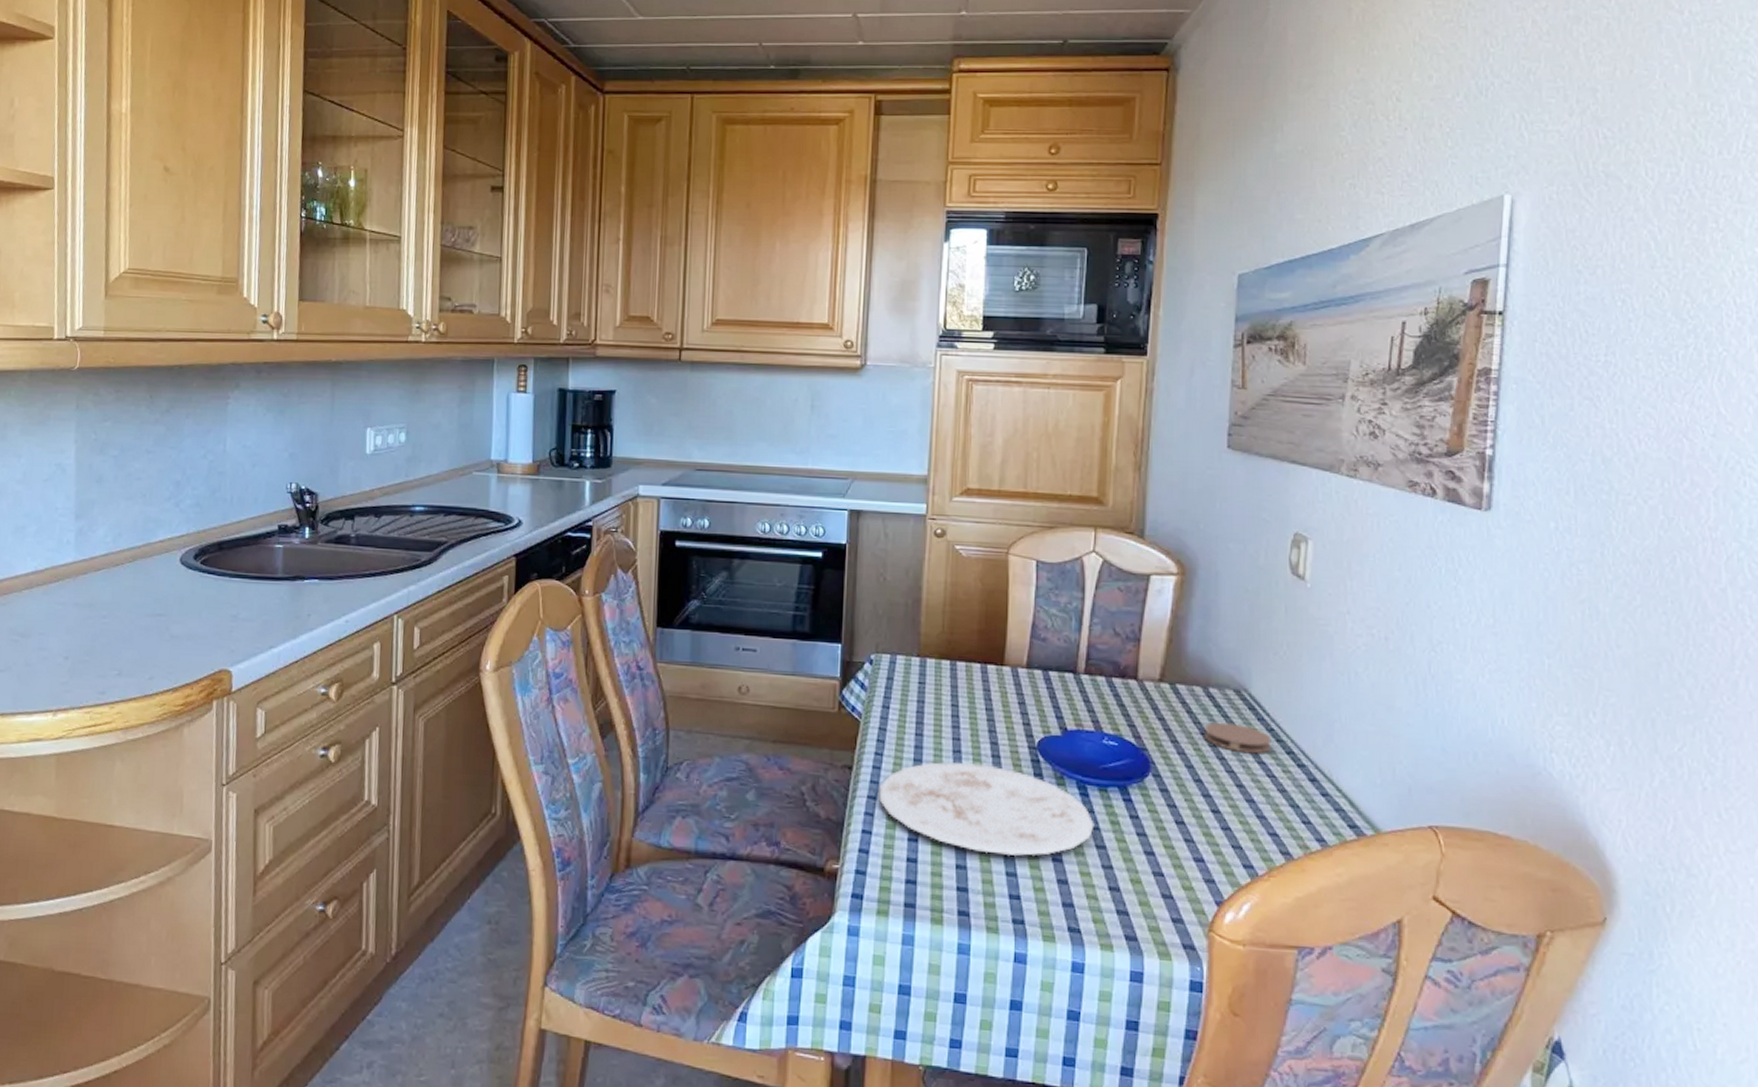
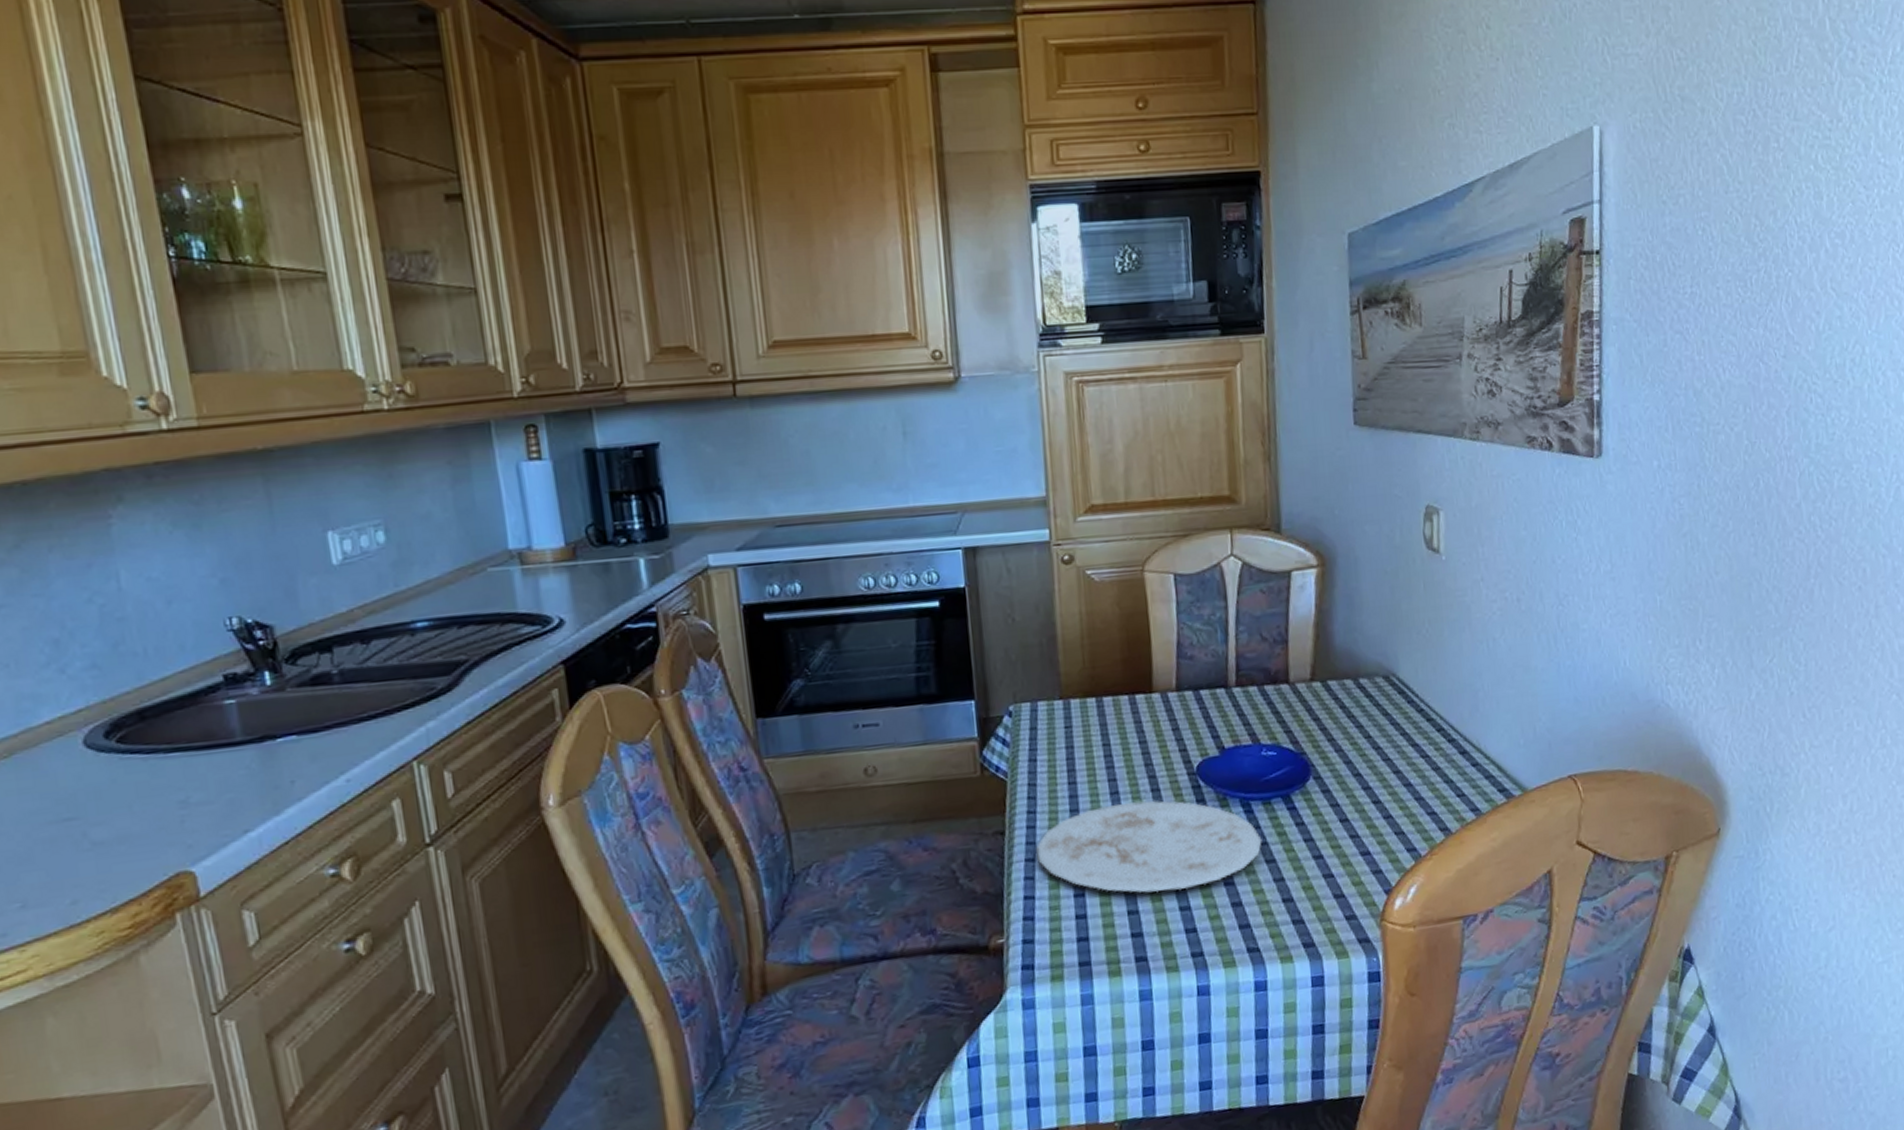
coaster: present [1204,722,1272,755] -> none [1358,710,1423,739]

